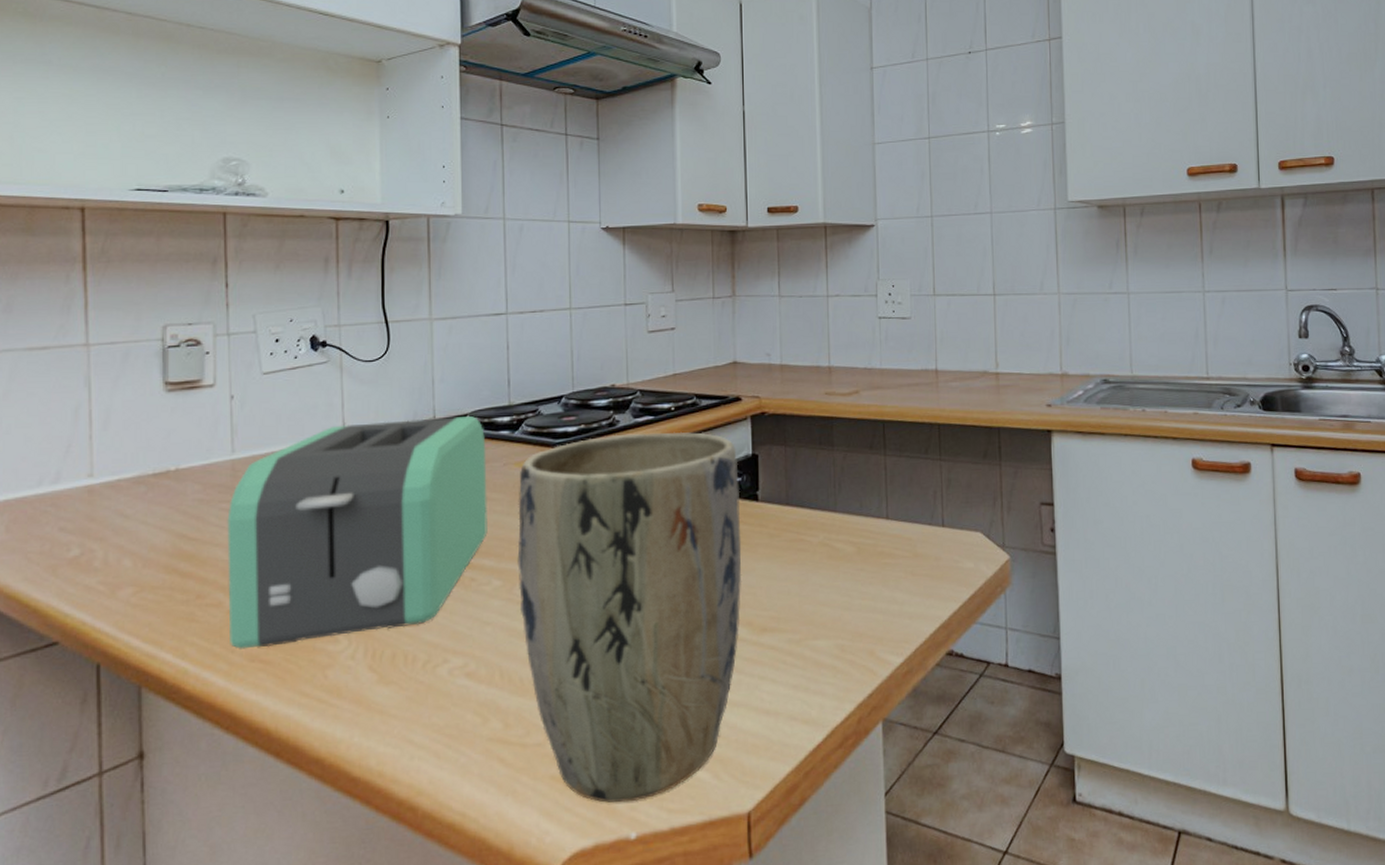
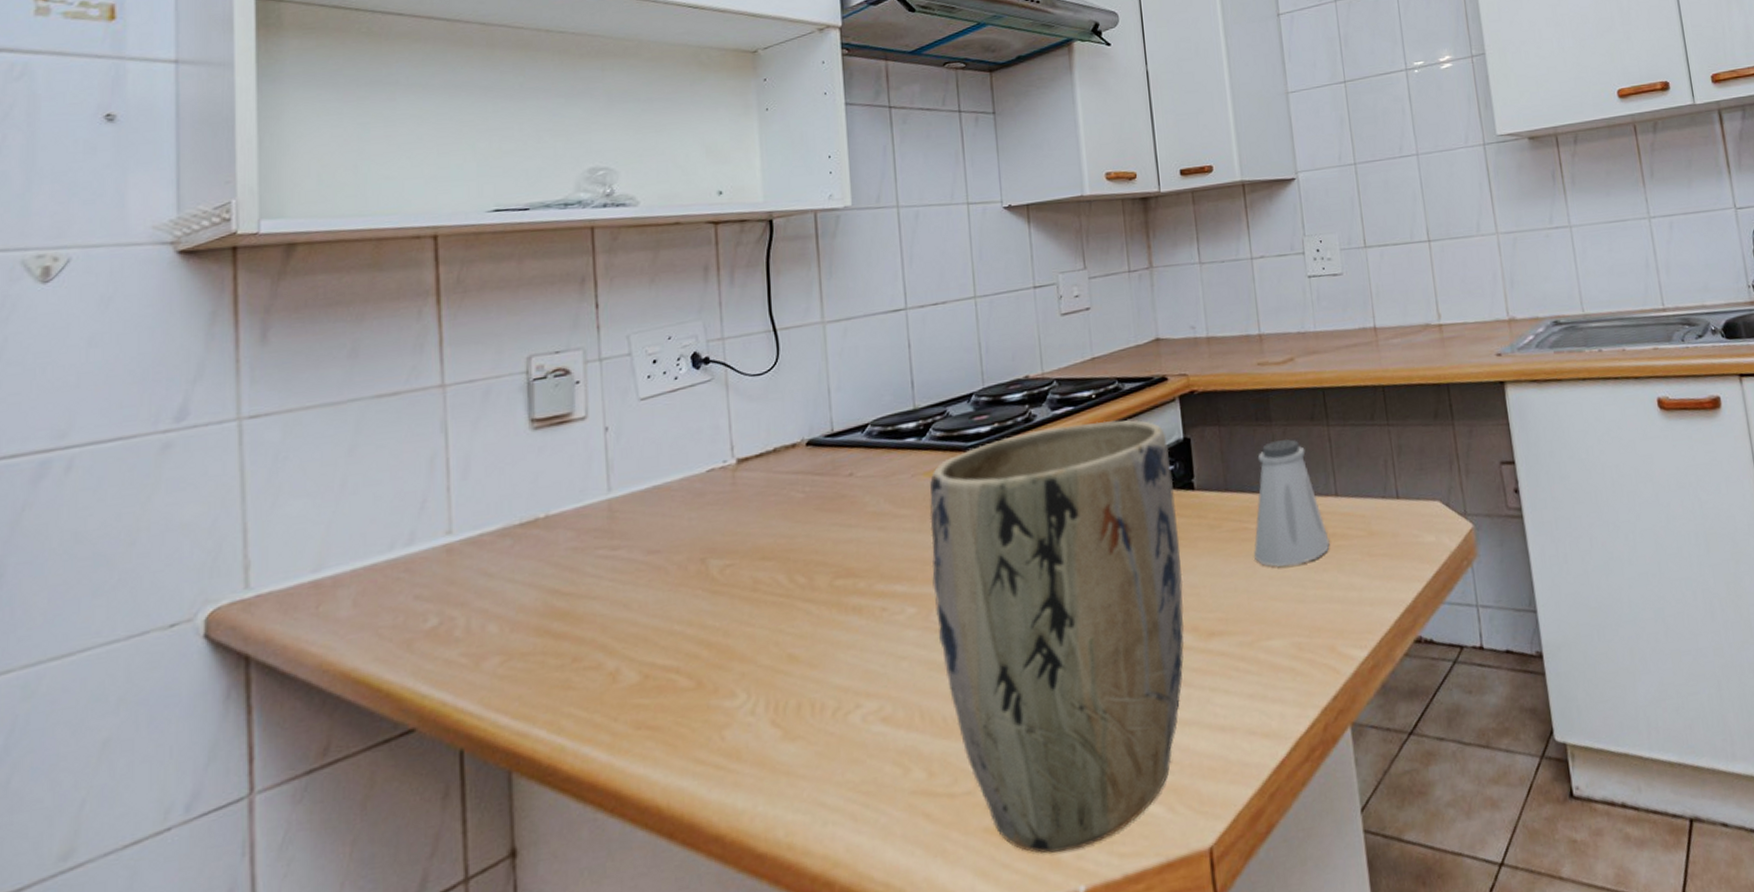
toaster: present [227,416,488,649] -> none [605,425,898,716]
saltshaker: none [808,464,877,577] -> present [1254,439,1330,567]

